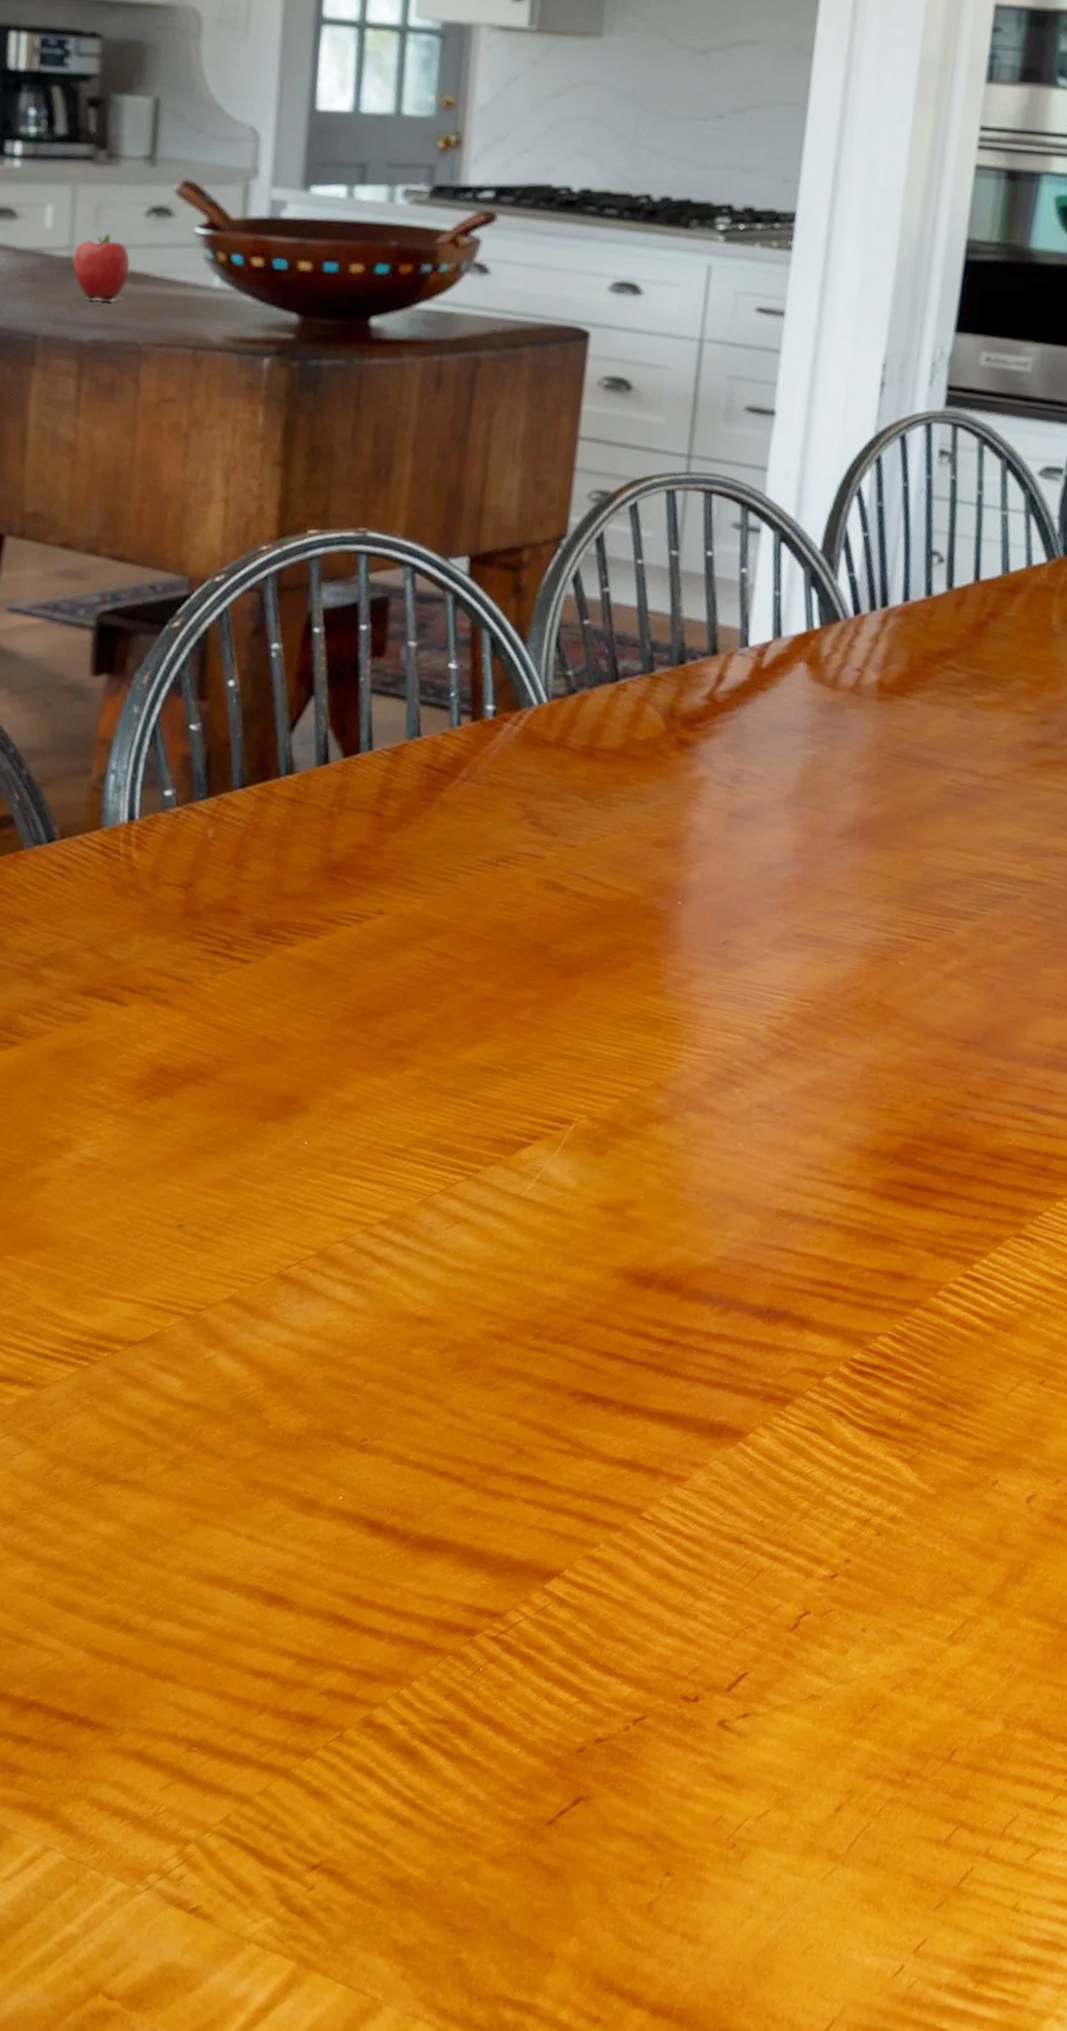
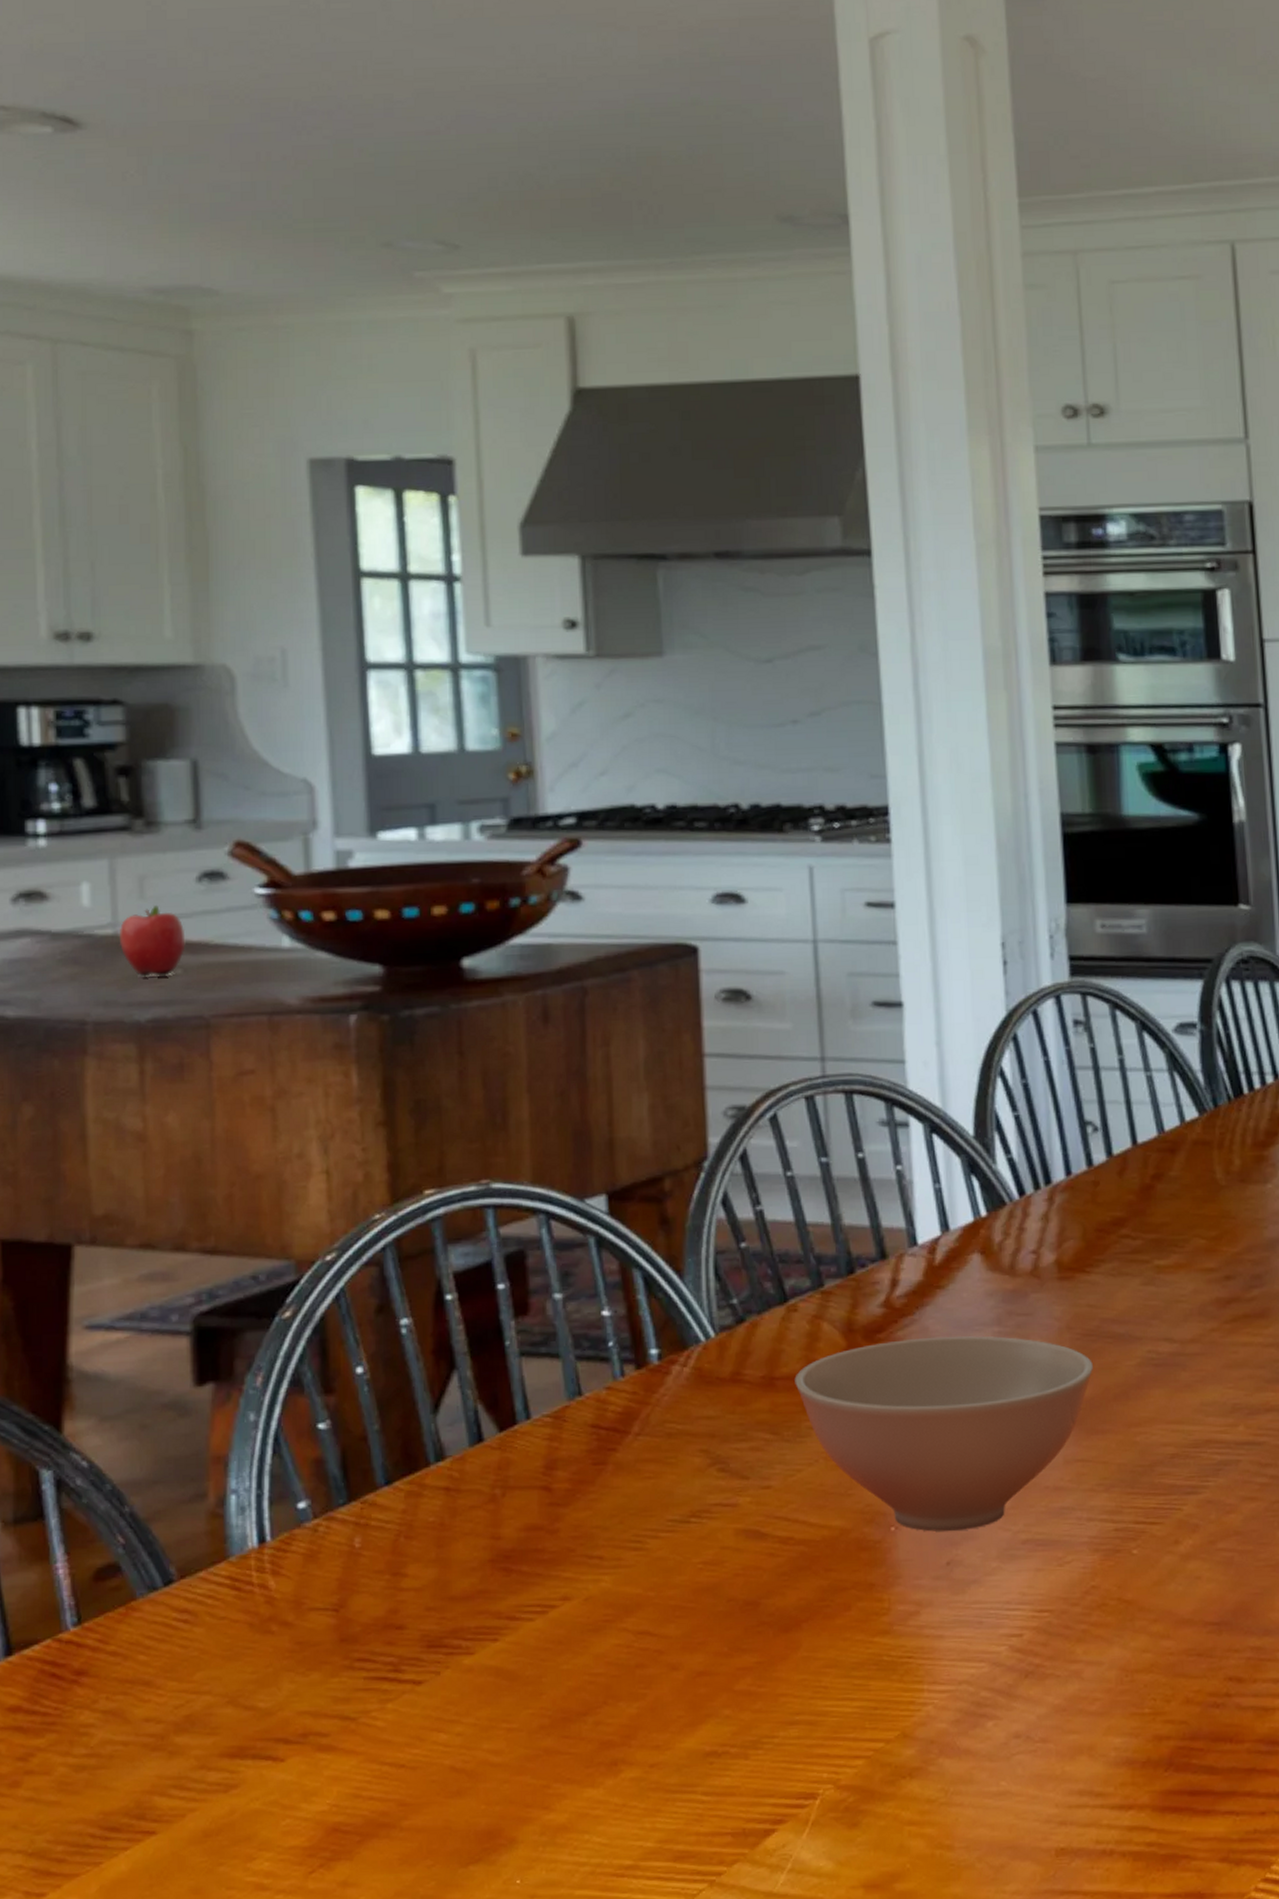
bowl: none [612,732,895,916] -> present [794,1336,1093,1532]

